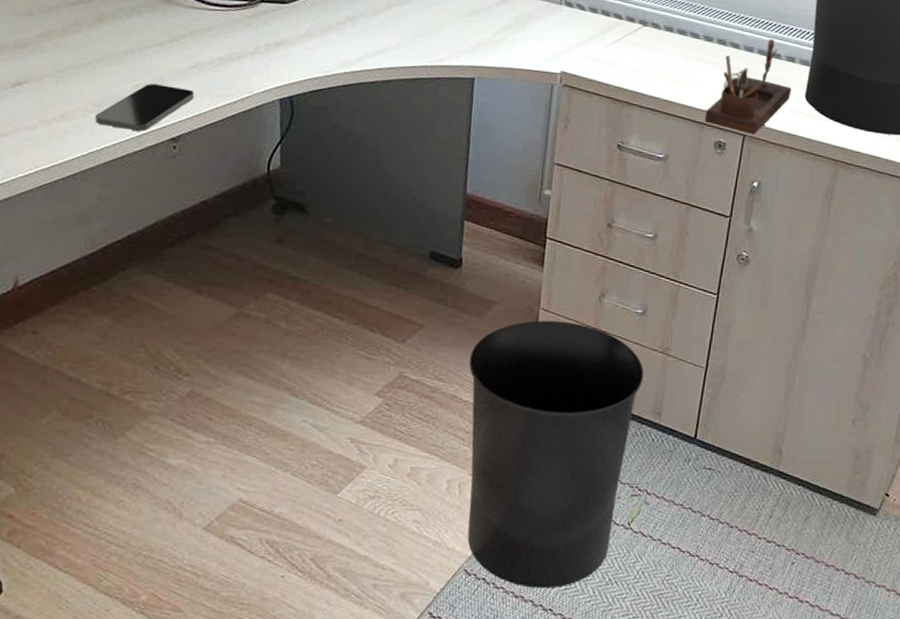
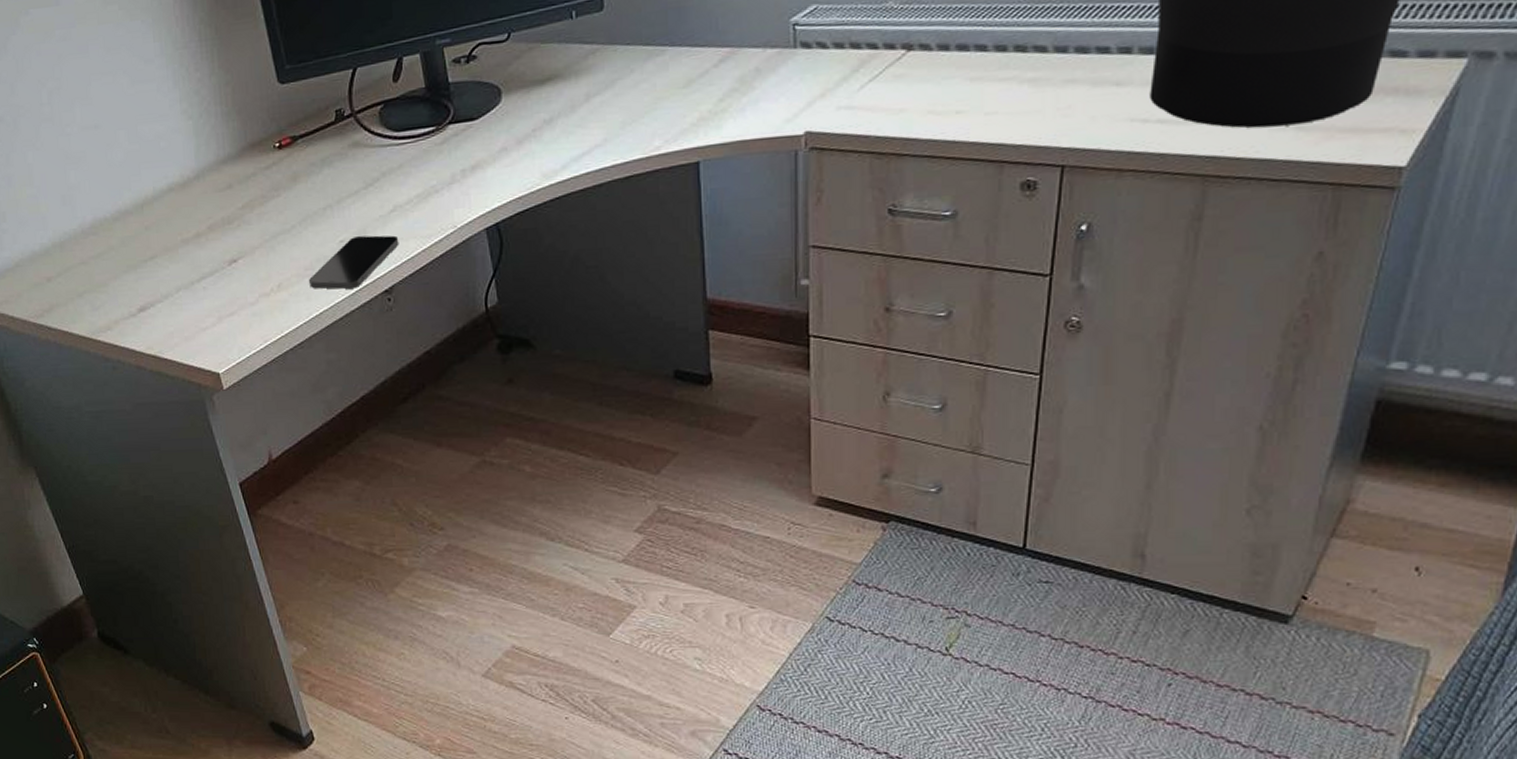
waste bin: present [467,320,644,589] -> none [734,429,949,722]
desk organizer: present [704,38,792,135] -> none [1004,27,1129,164]

